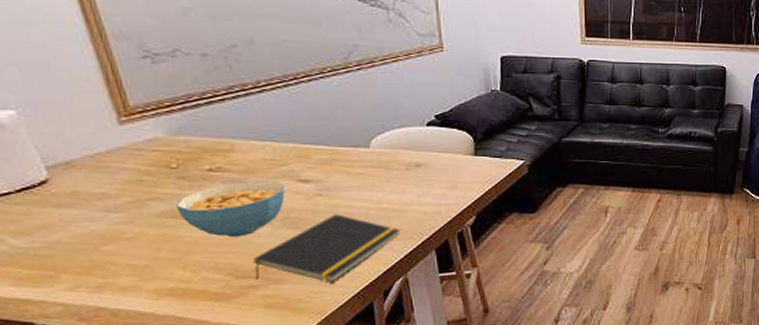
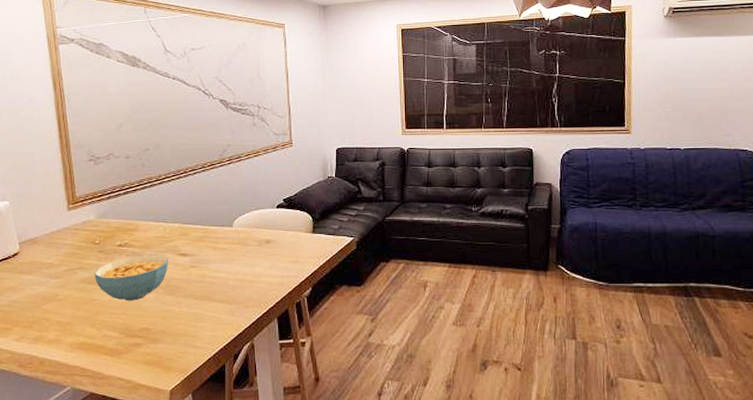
notepad: present [253,214,401,283] -> none [140,283,251,345]

